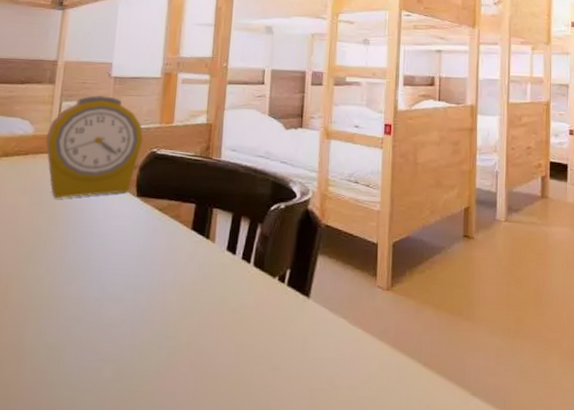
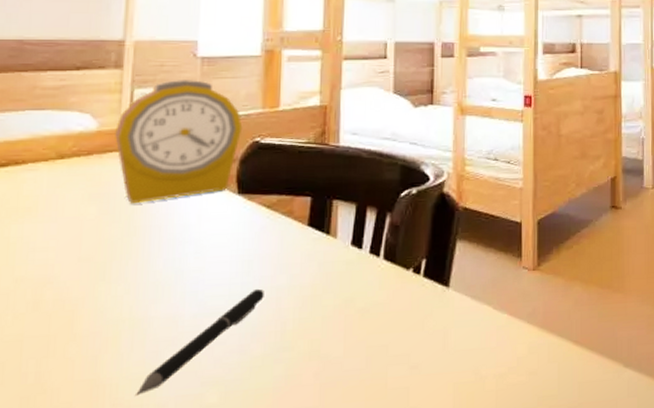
pen: none [49,281,153,363] -> present [136,288,264,396]

